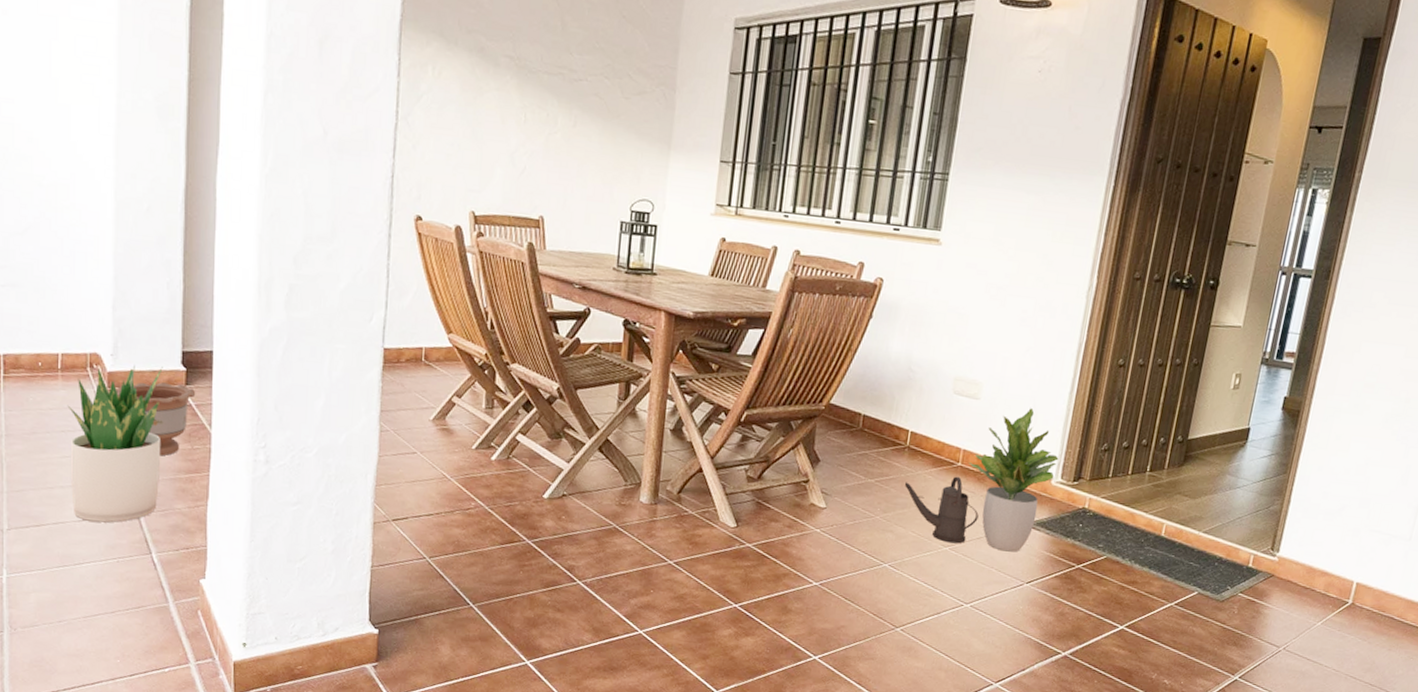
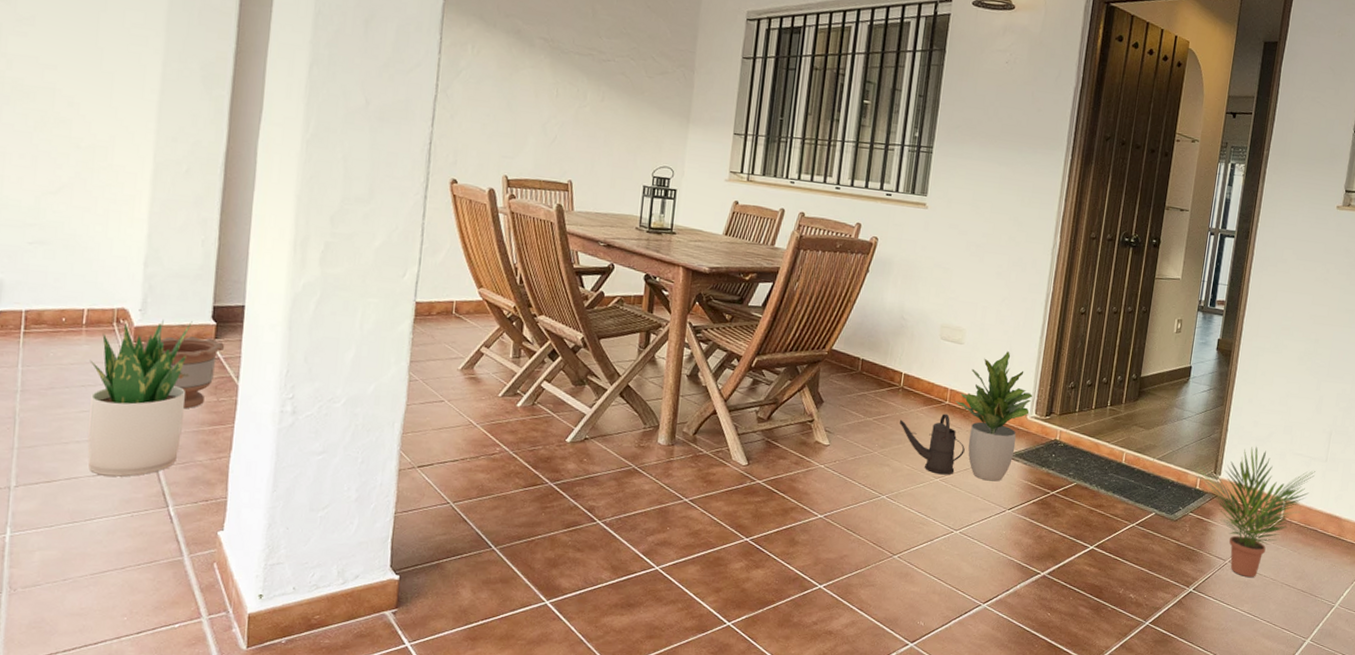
potted plant: none [1249,520,1396,667] -> present [1196,446,1315,577]

